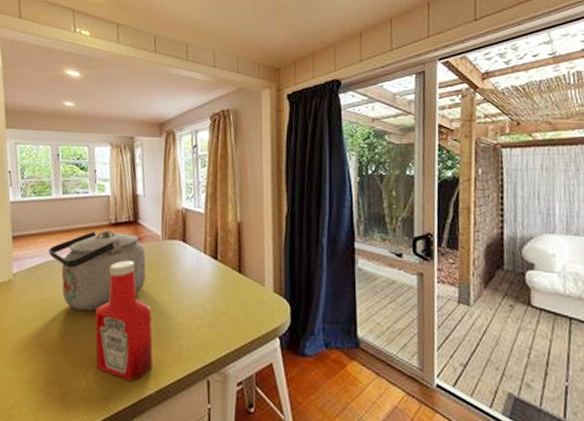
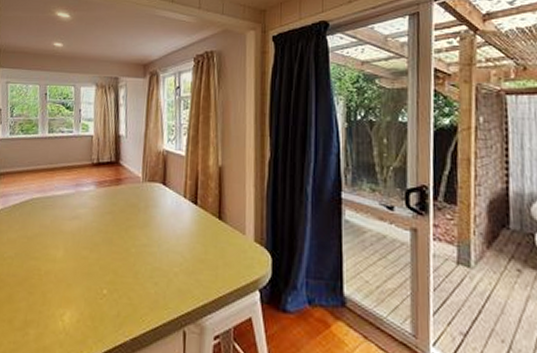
kettle: present [48,231,146,311] -> none [32,170,126,252]
ketchup bottle: present [94,260,153,382] -> none [72,201,130,327]

